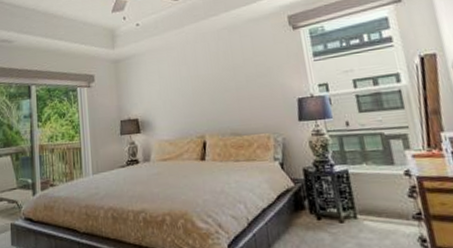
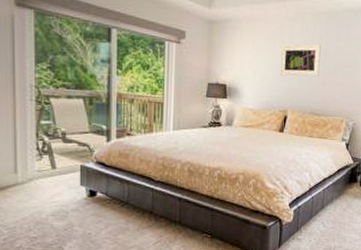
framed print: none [187,61,232,100] -> present [280,44,321,77]

